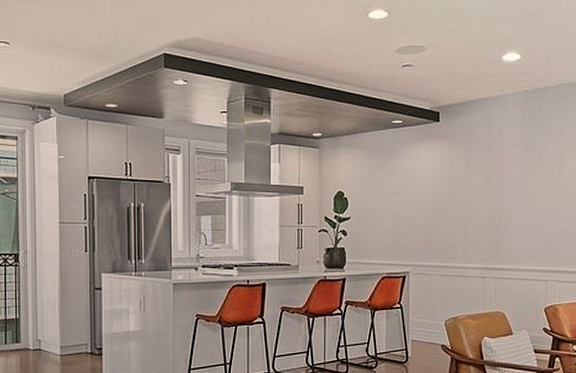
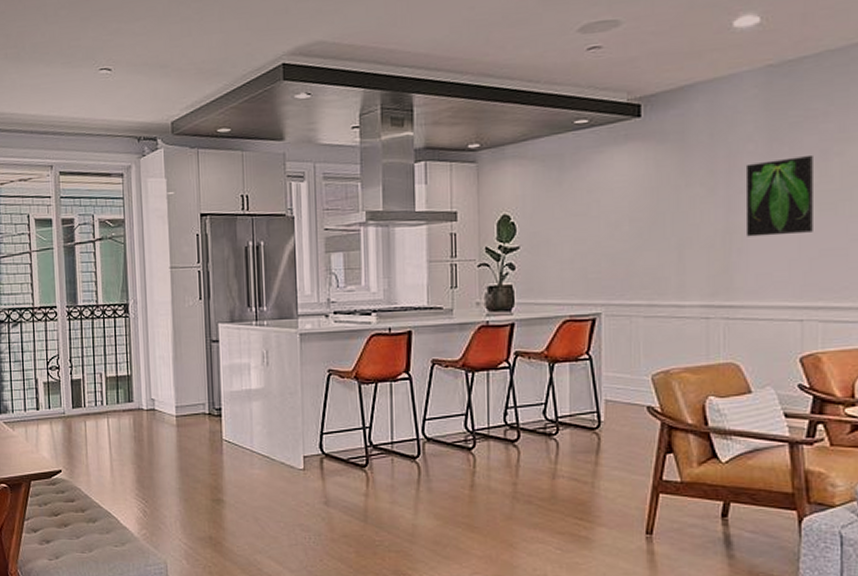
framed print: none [509,159,554,217] -> present [745,154,813,237]

